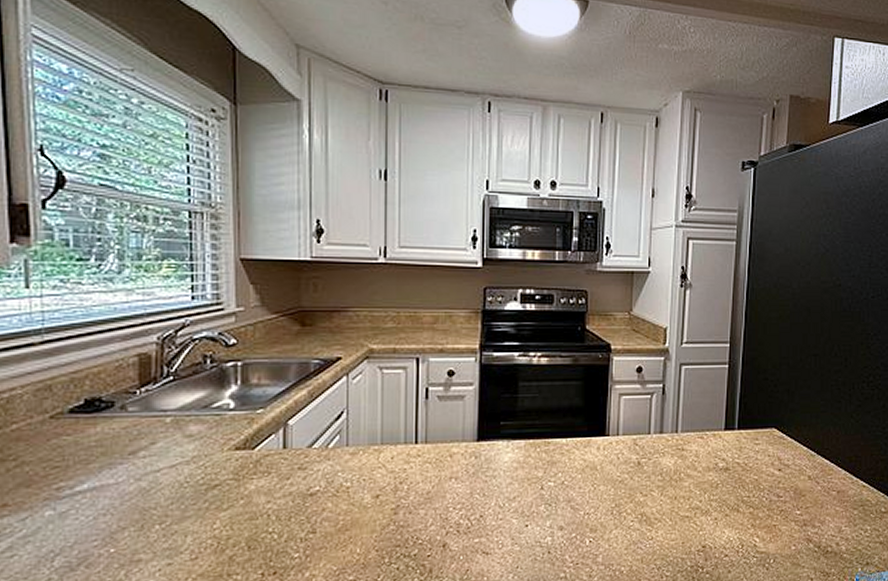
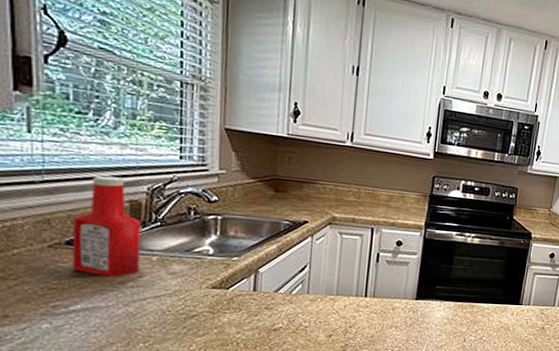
ketchup bottle: none [76,328,153,448] -> present [72,175,141,277]

